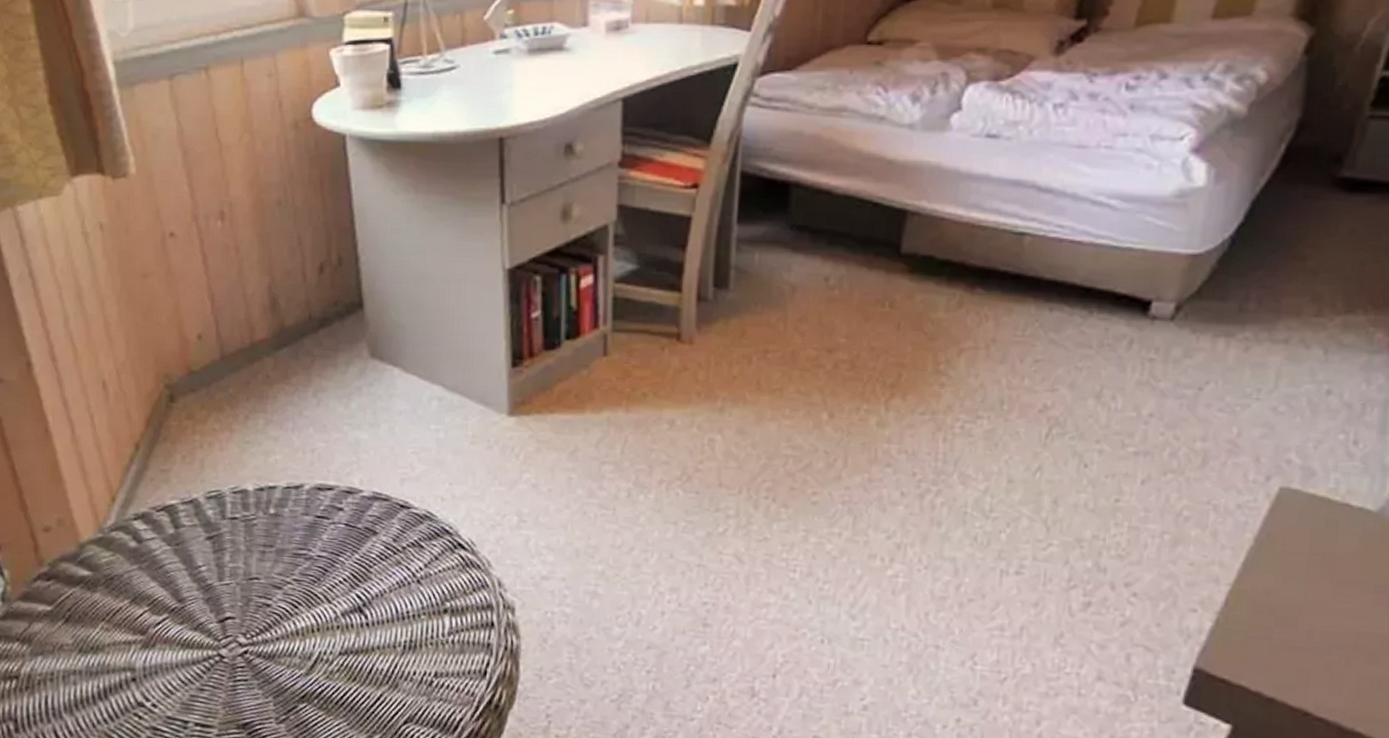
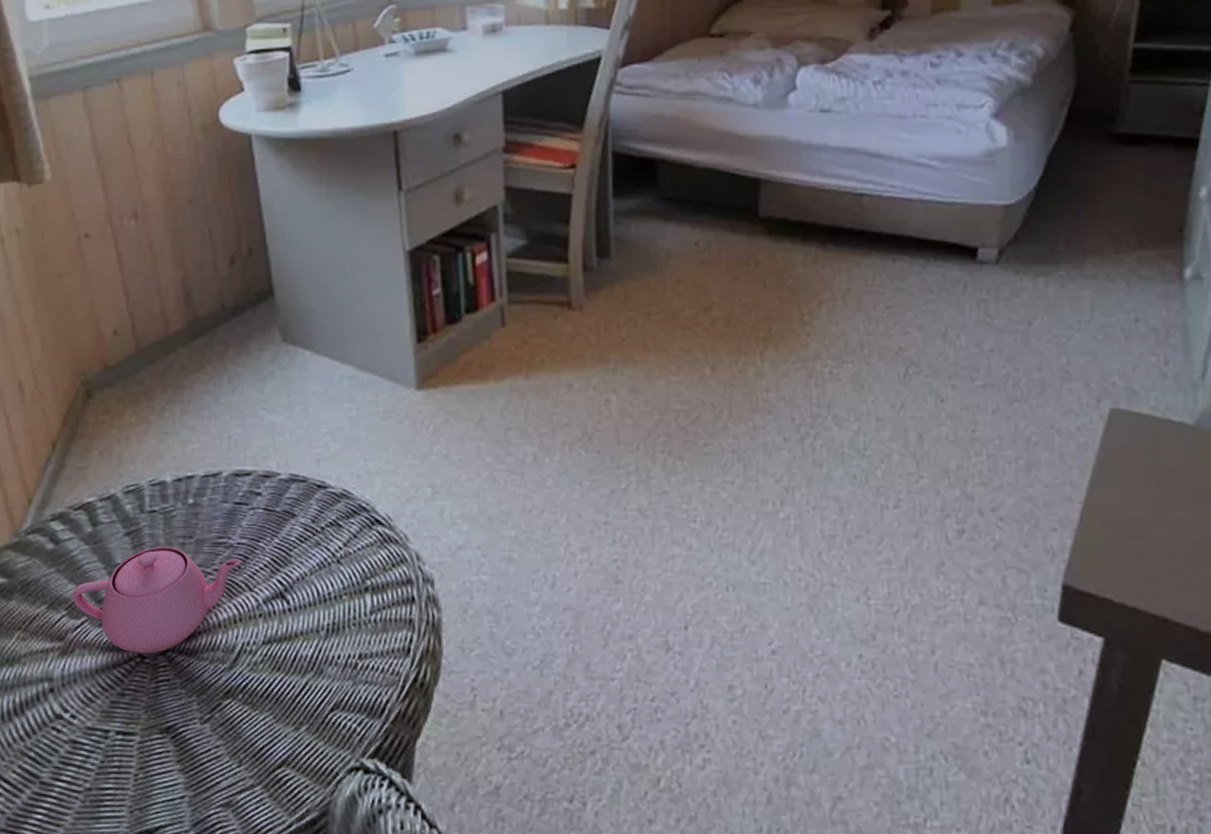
teapot: none [154,553,321,654] -> present [72,546,241,654]

